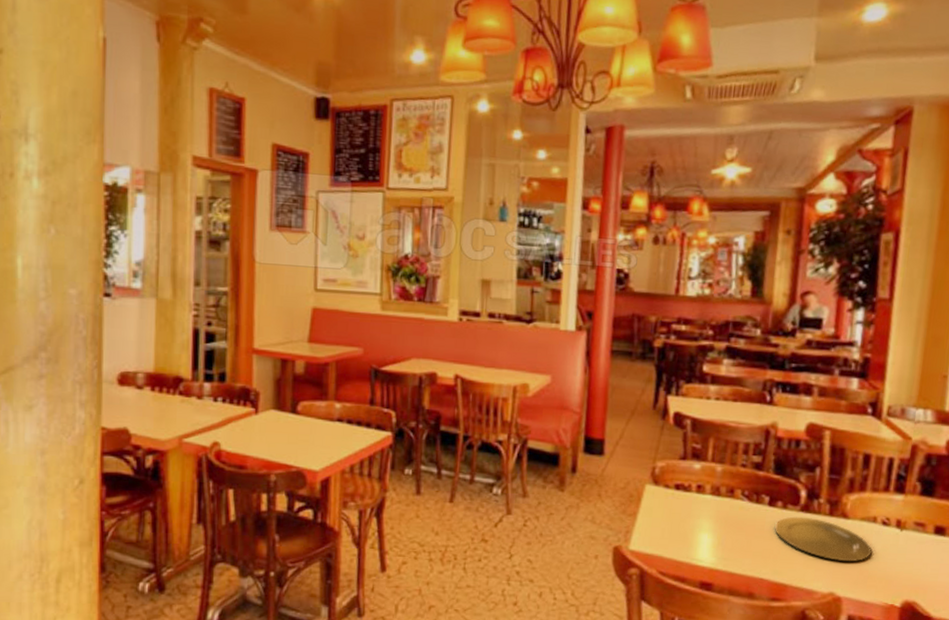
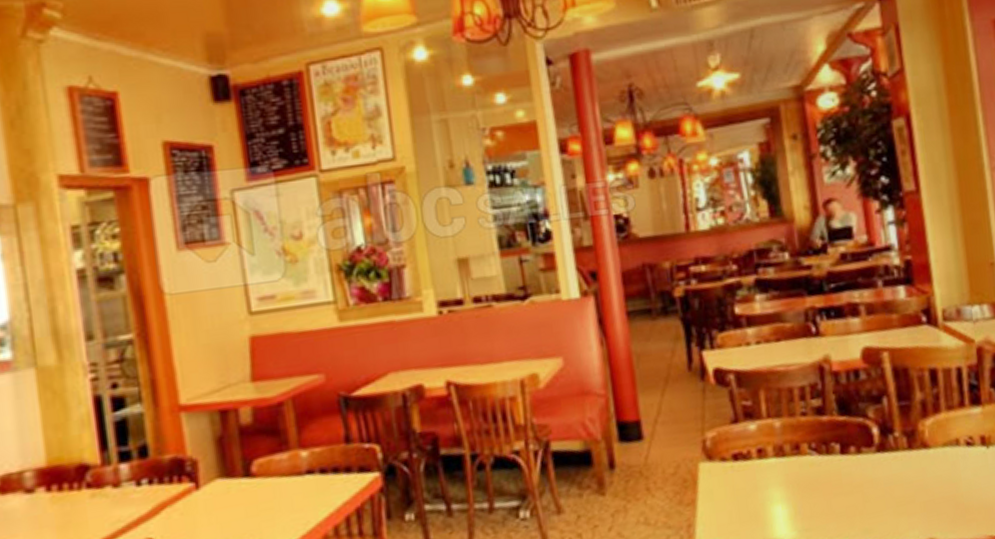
plate: present [774,516,873,561] -> none [852,456,963,501]

